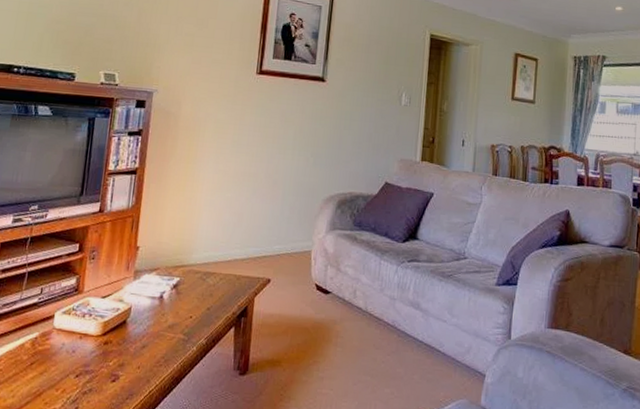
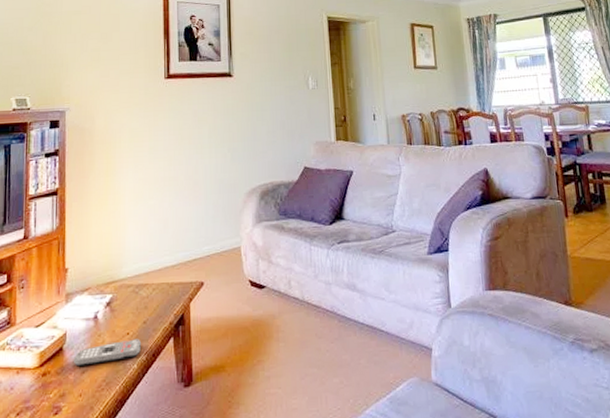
remote control: none [136,323,204,342] -> present [74,338,142,367]

